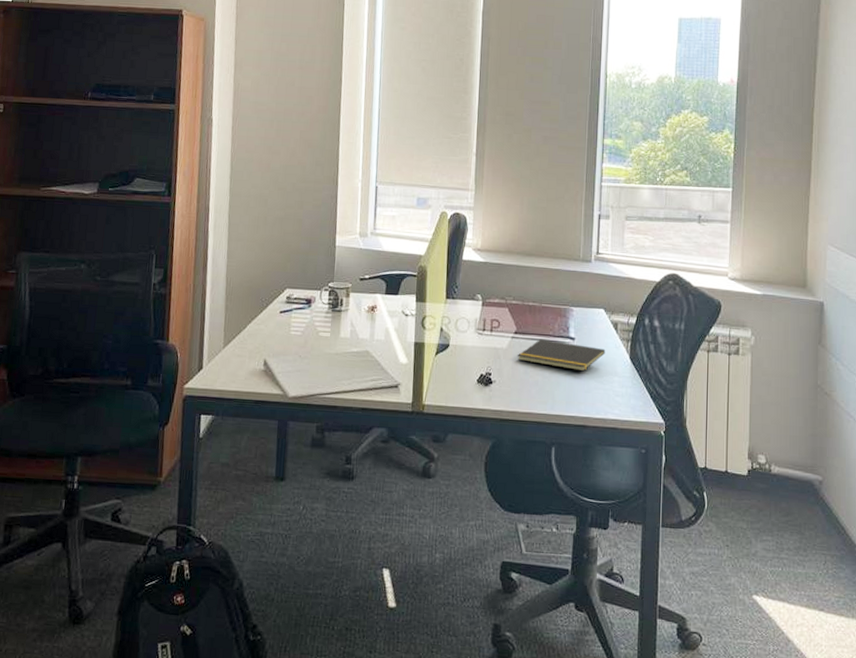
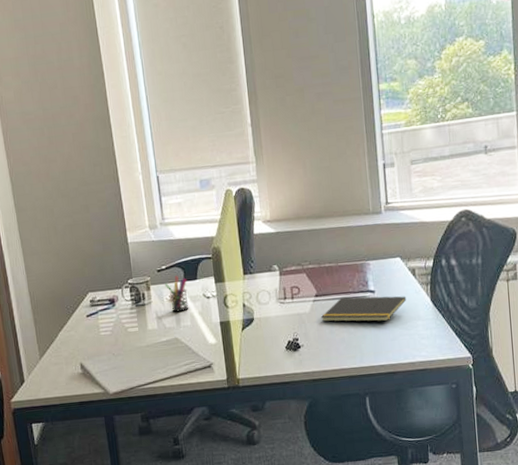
pen holder: none [365,287,389,325] -> present [164,275,189,312]

